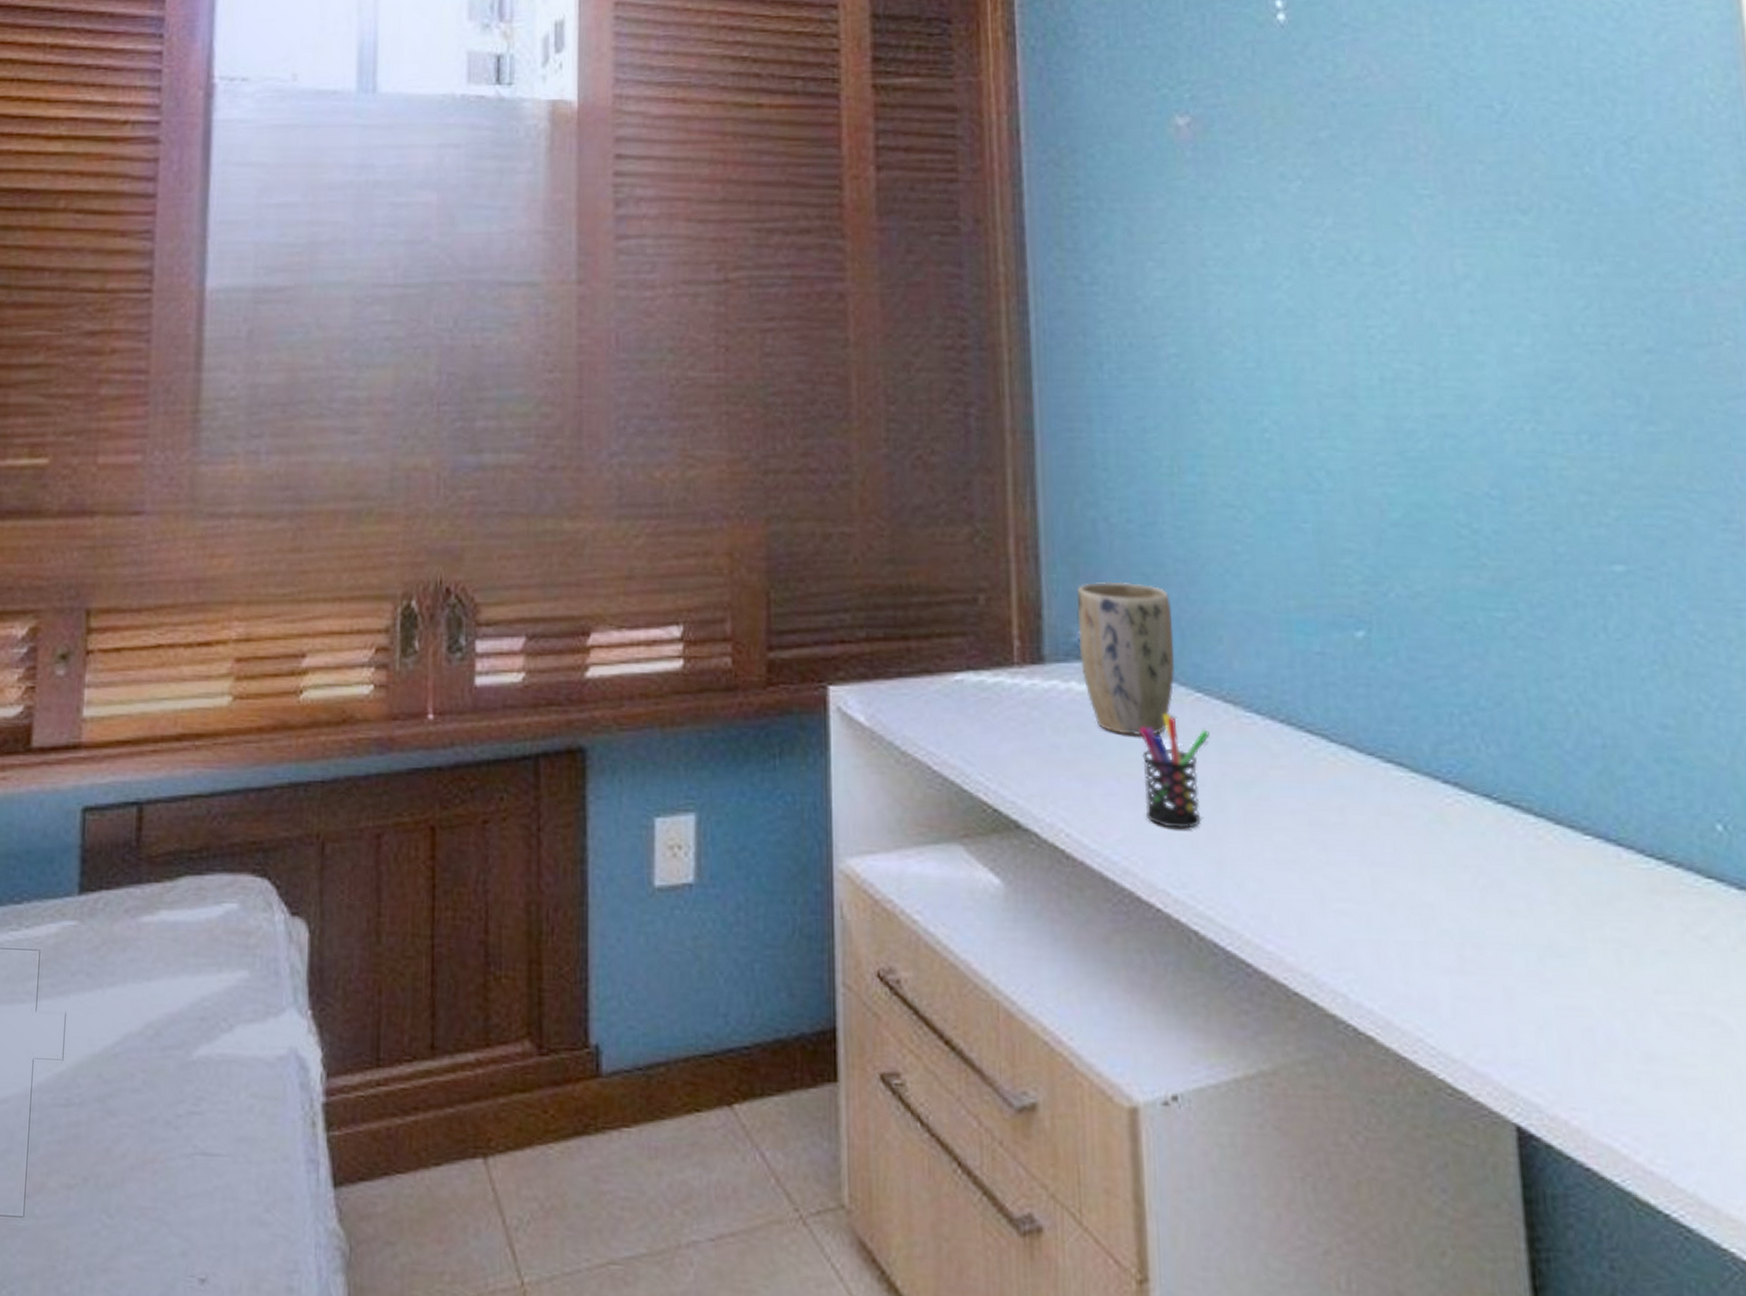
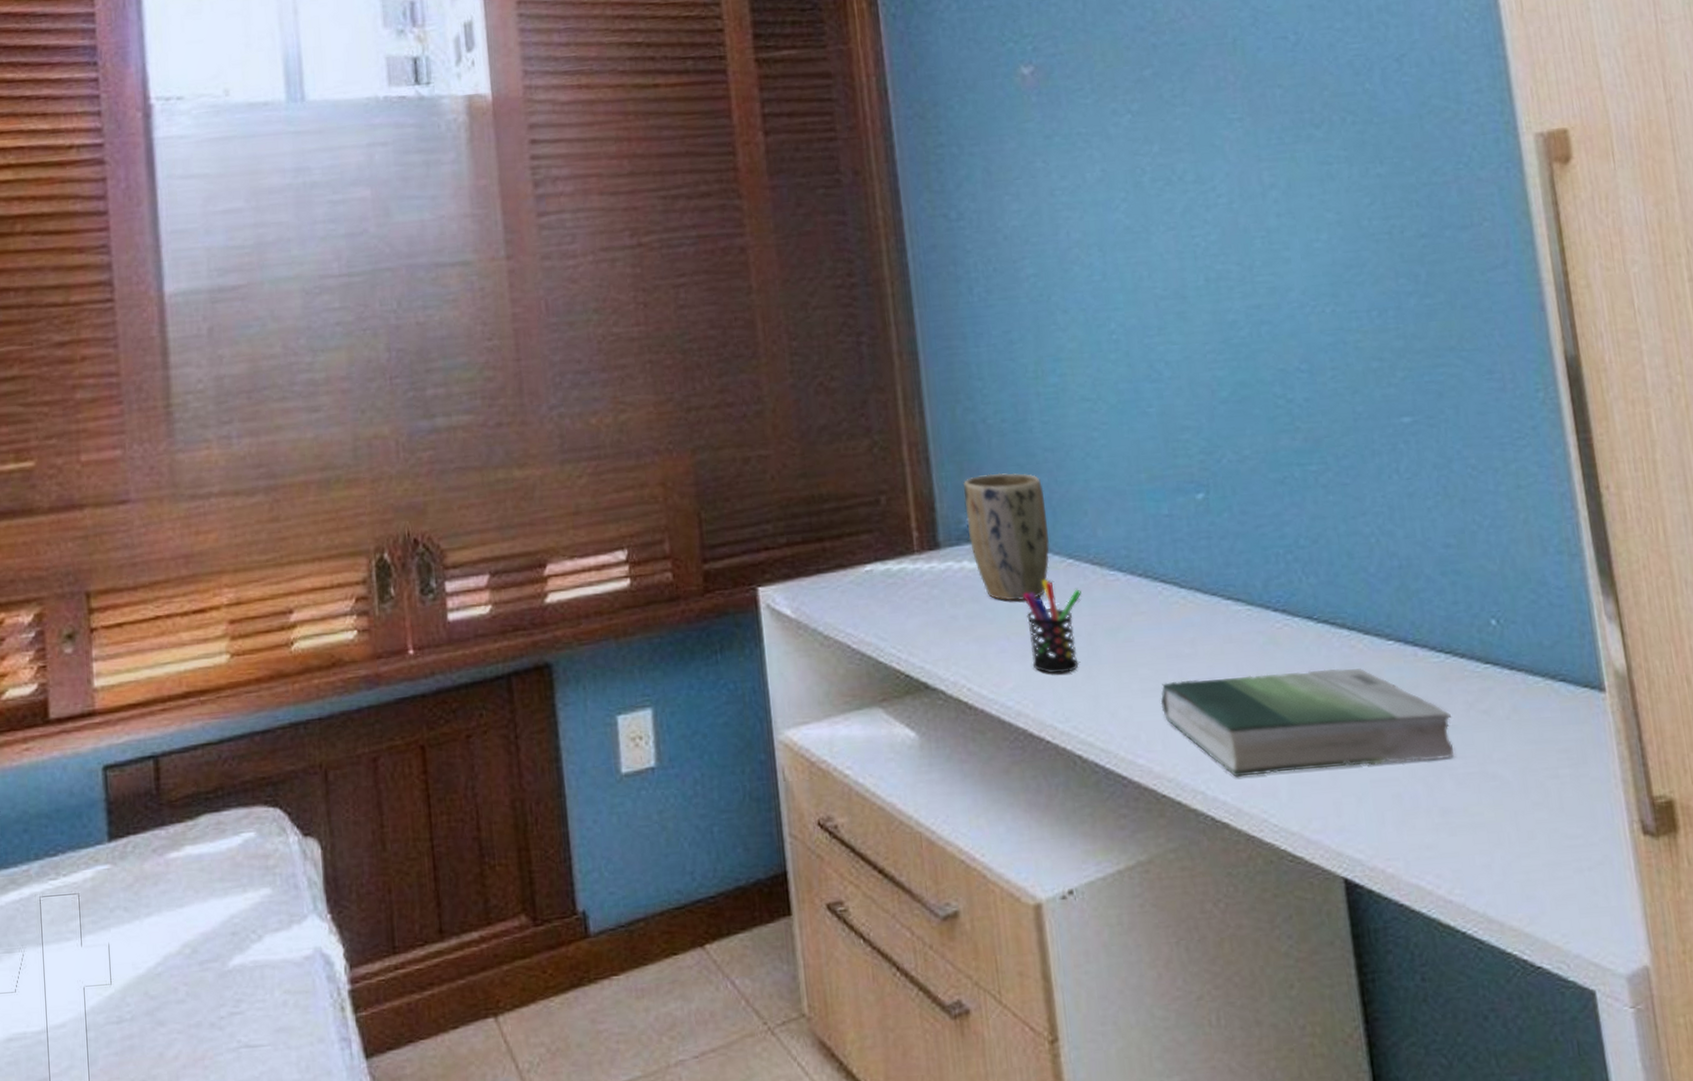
book: none [1298,854,1664,992] -> present [1160,668,1455,777]

